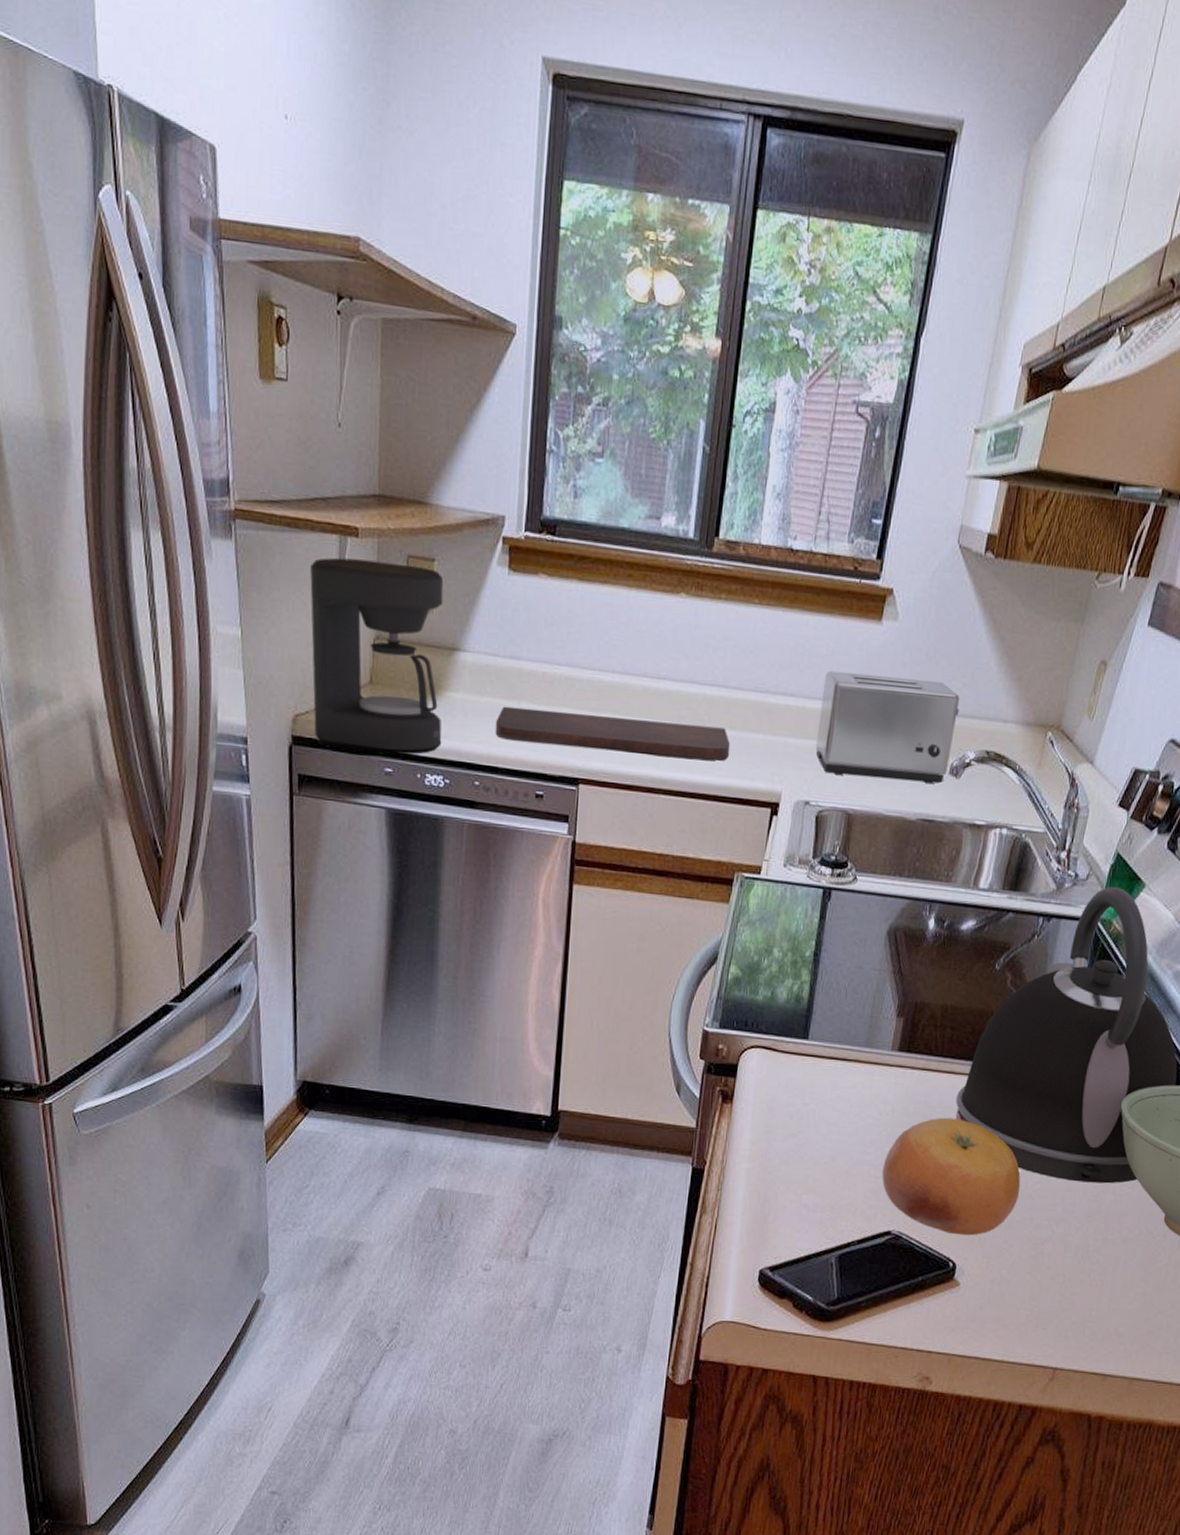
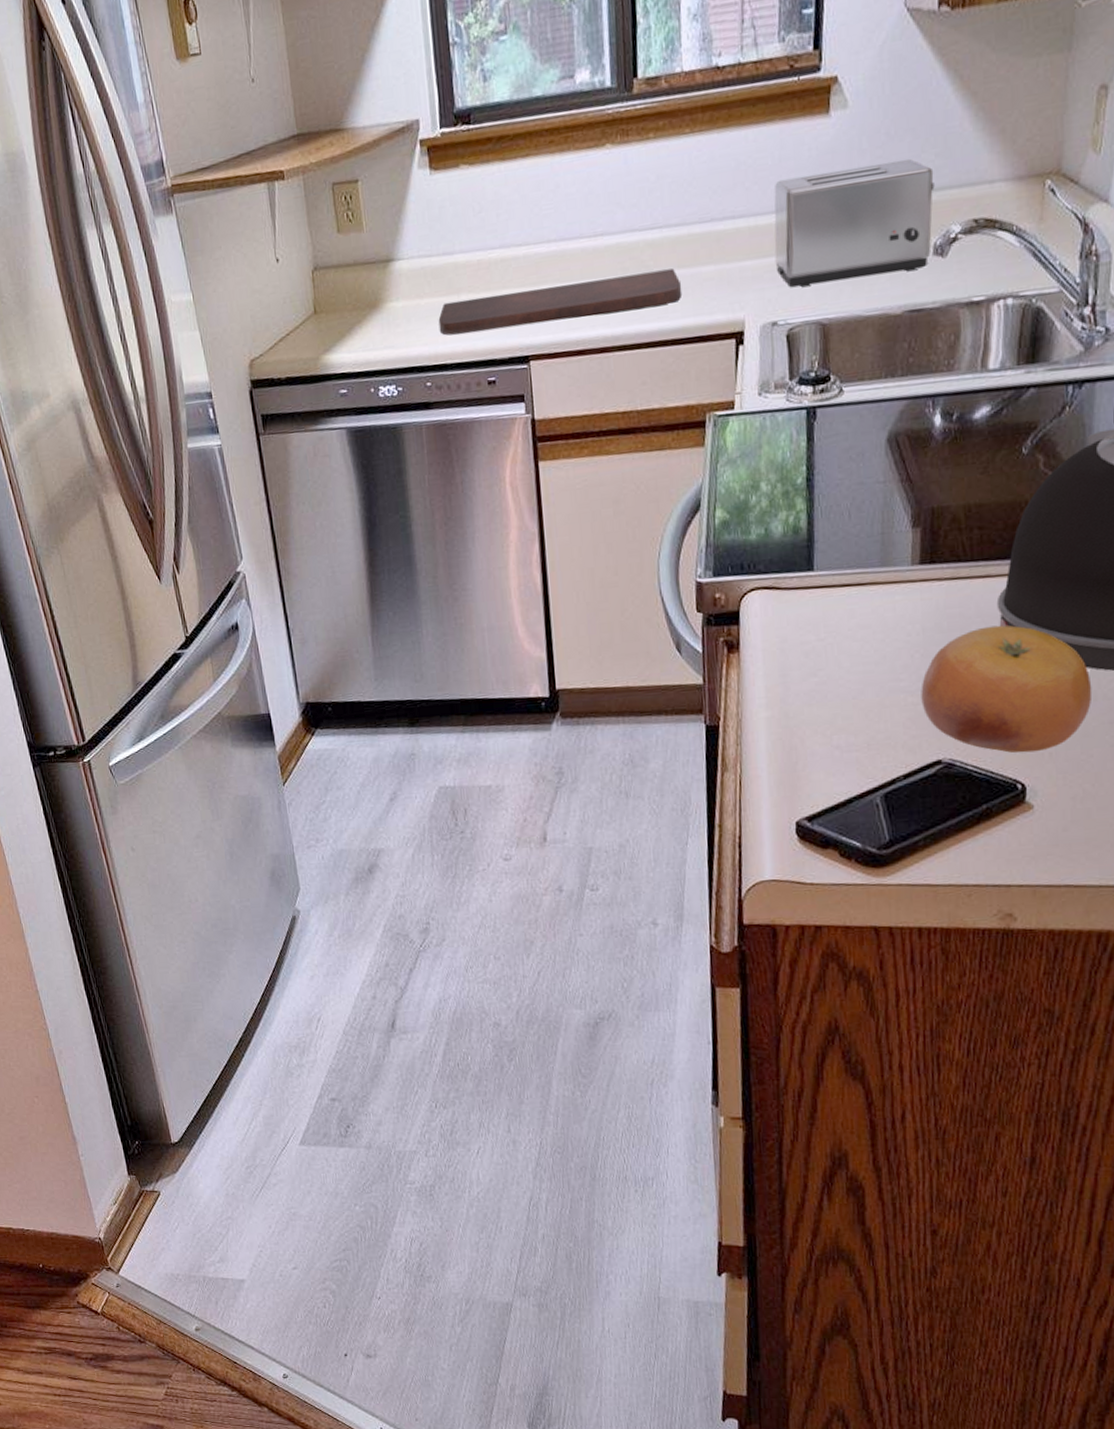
coffee maker: present [310,557,444,755] -> none [245,190,390,382]

